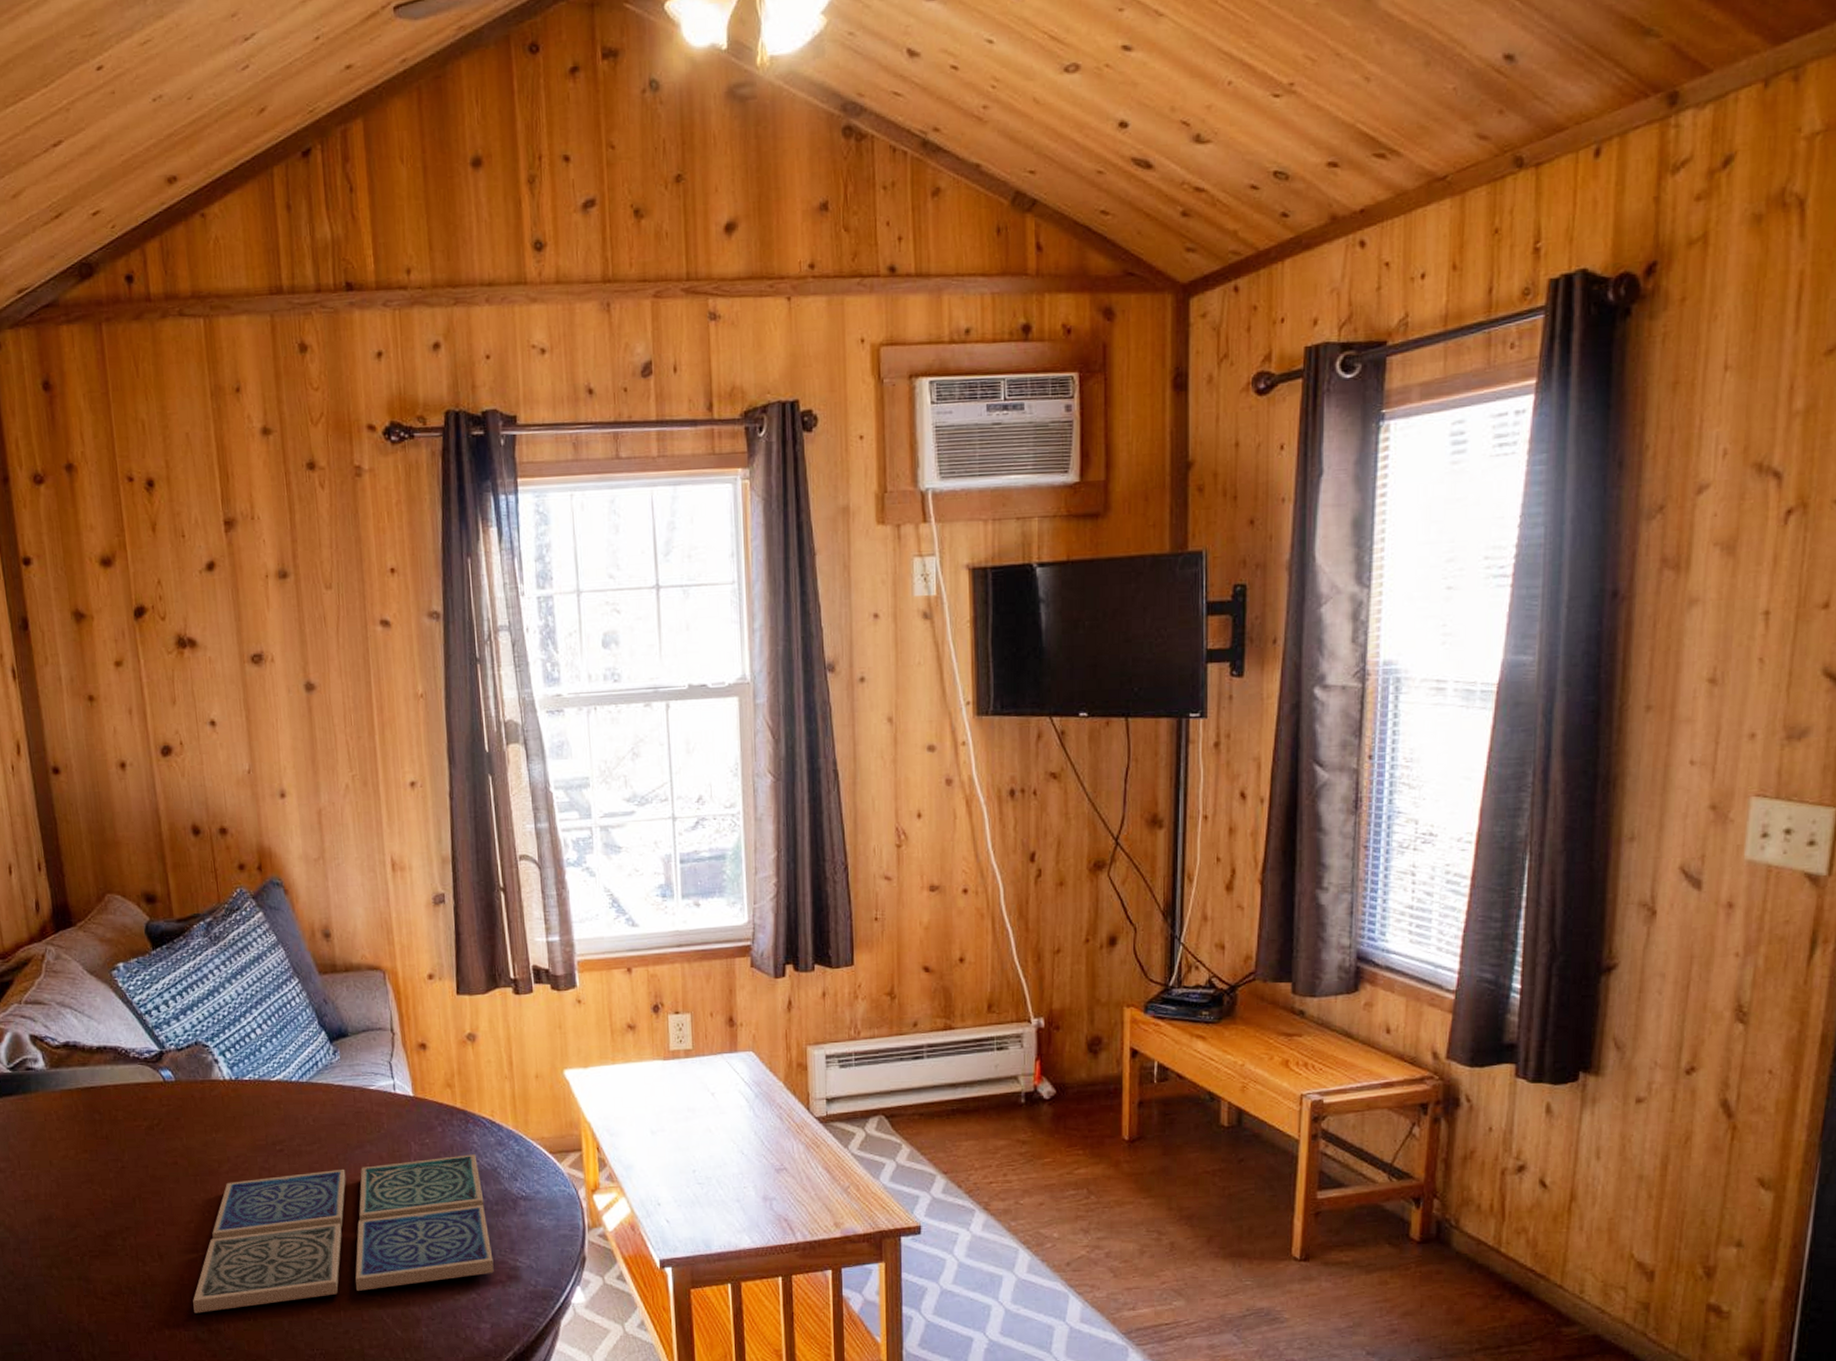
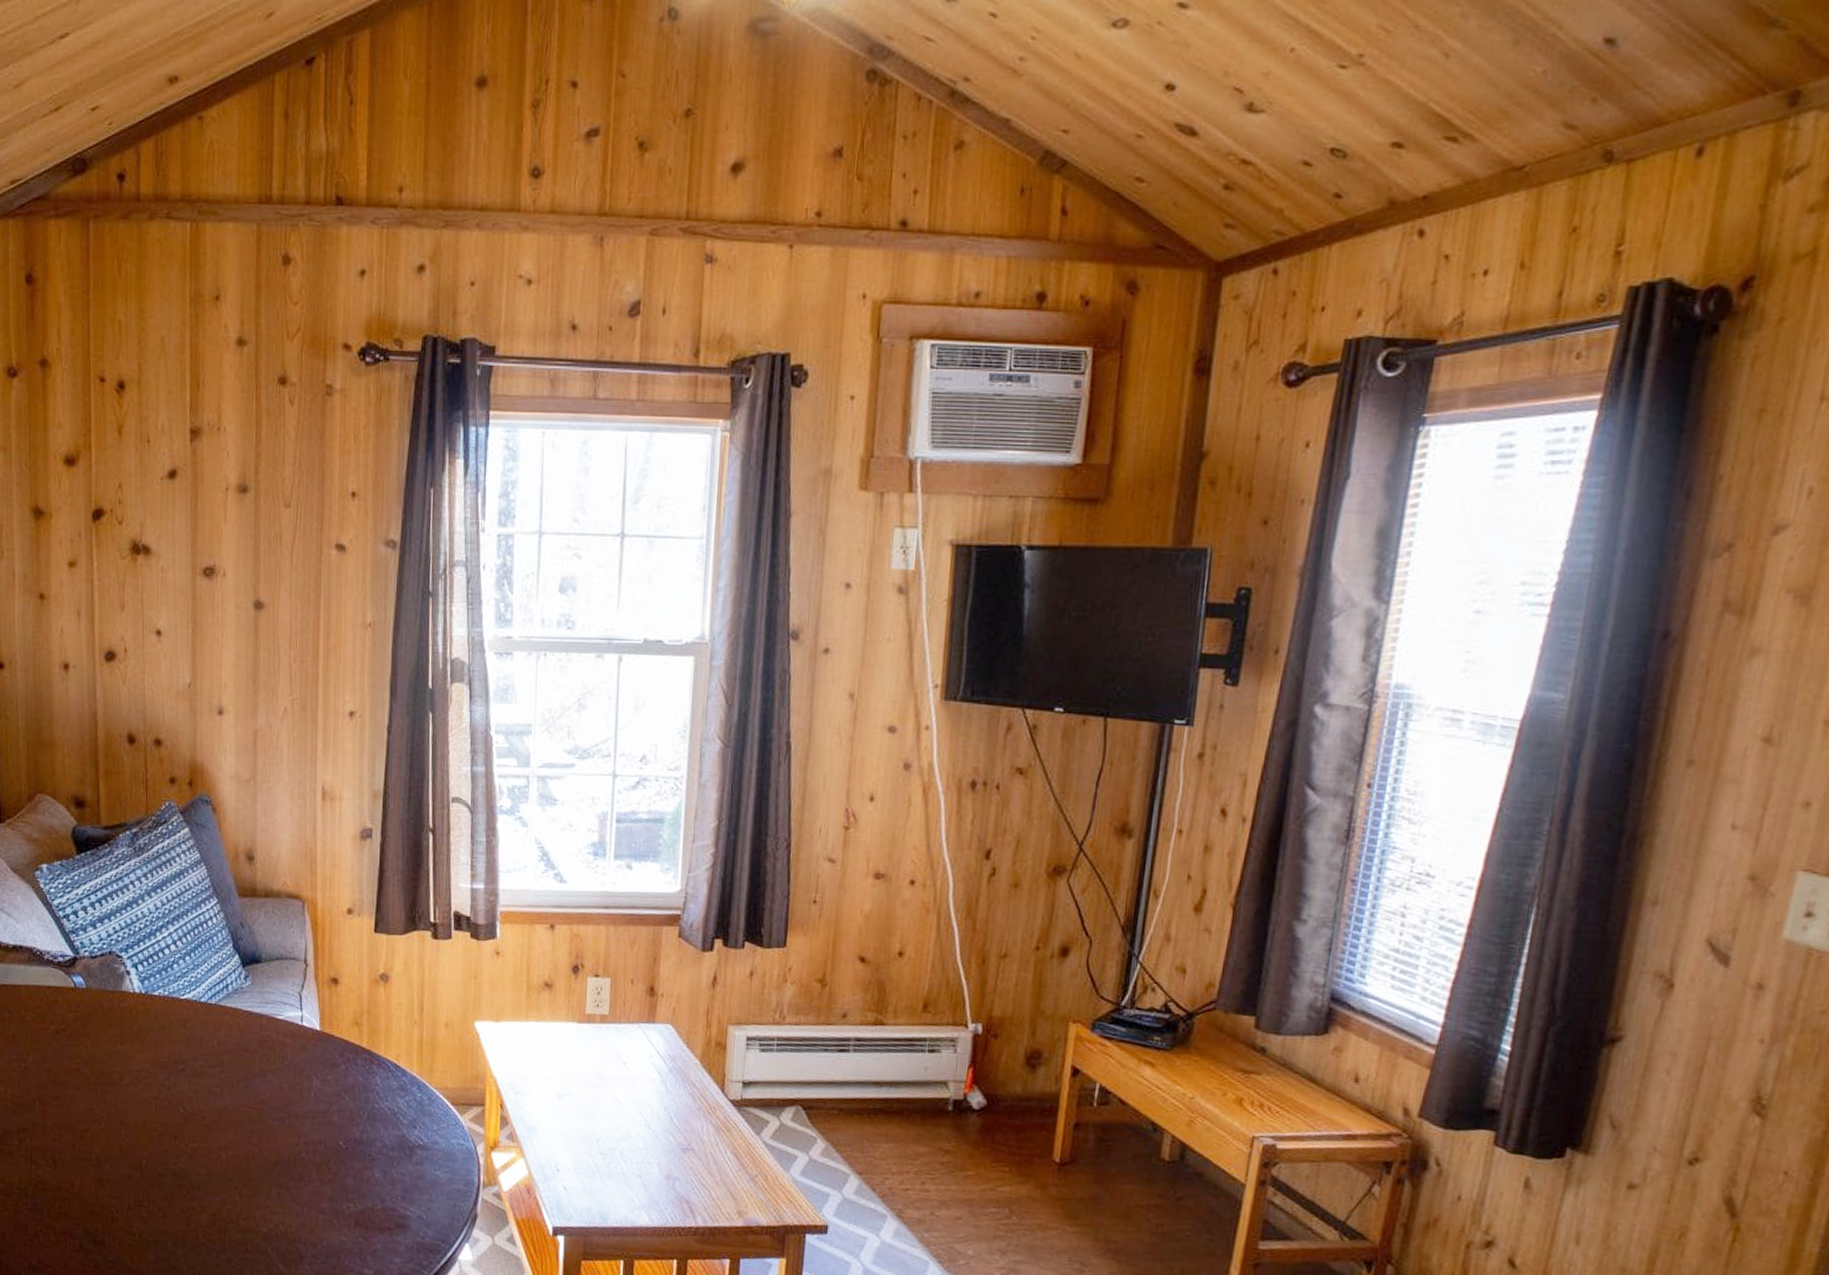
drink coaster: present [193,1154,494,1314] -> none [81,1095,384,1223]

